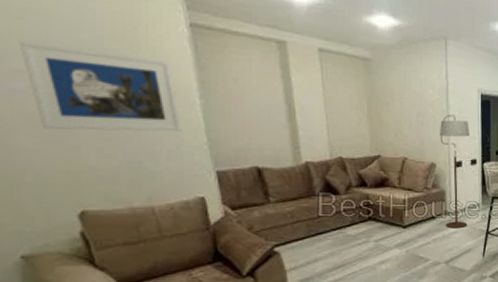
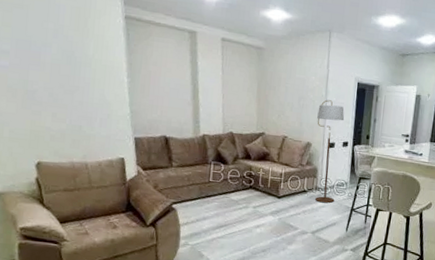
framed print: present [18,39,182,132] -> none [7,28,113,104]

